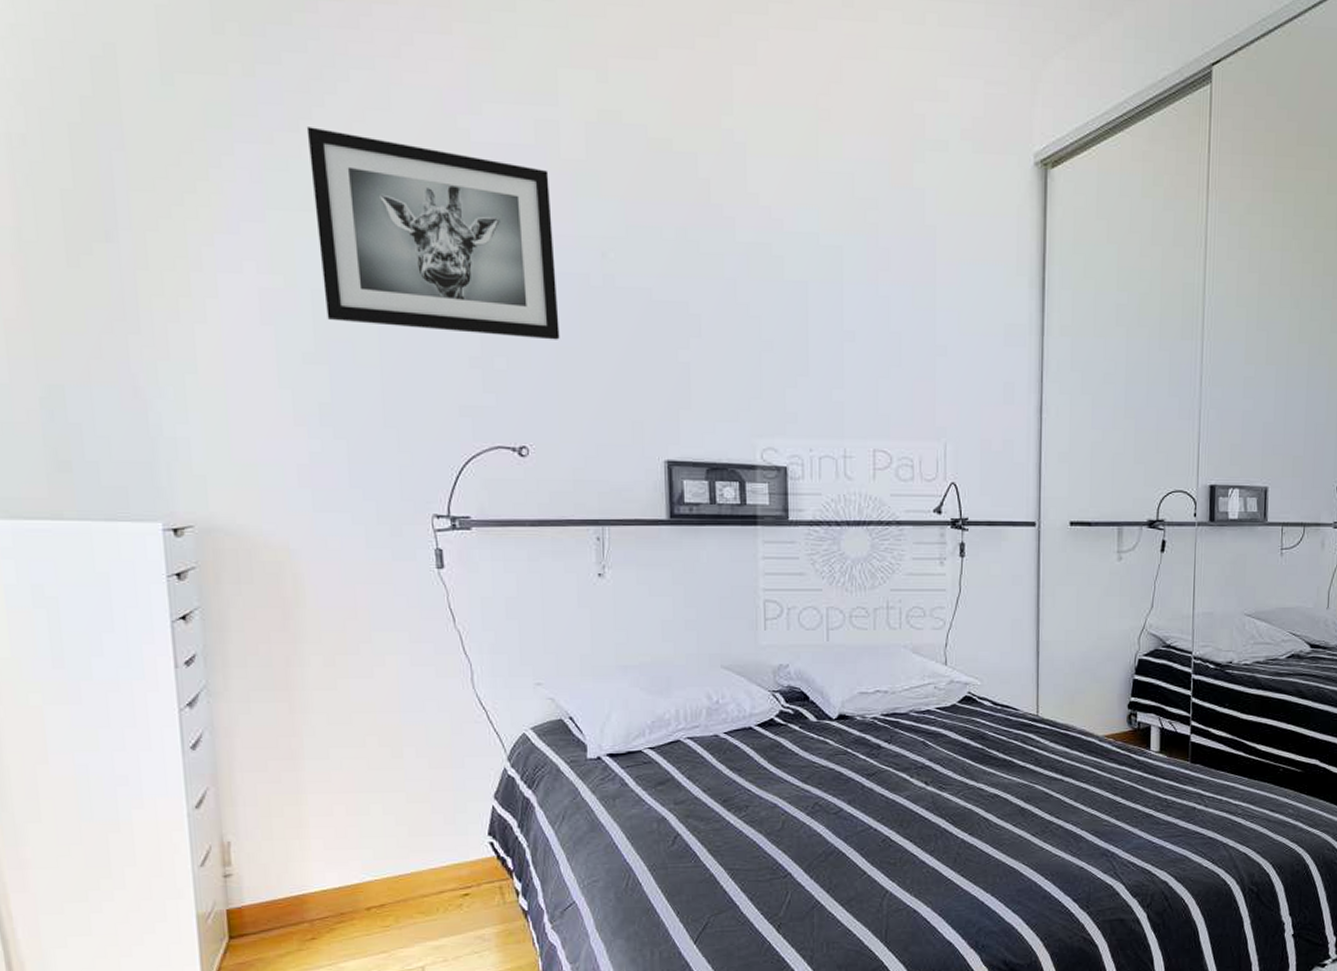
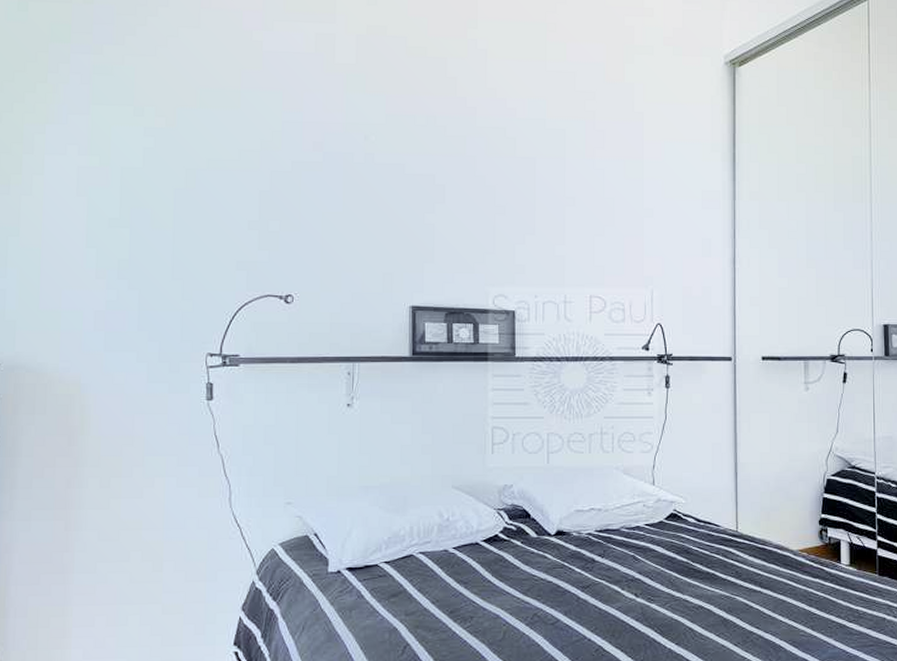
wall art: present [306,127,560,340] -> none [130,41,326,207]

